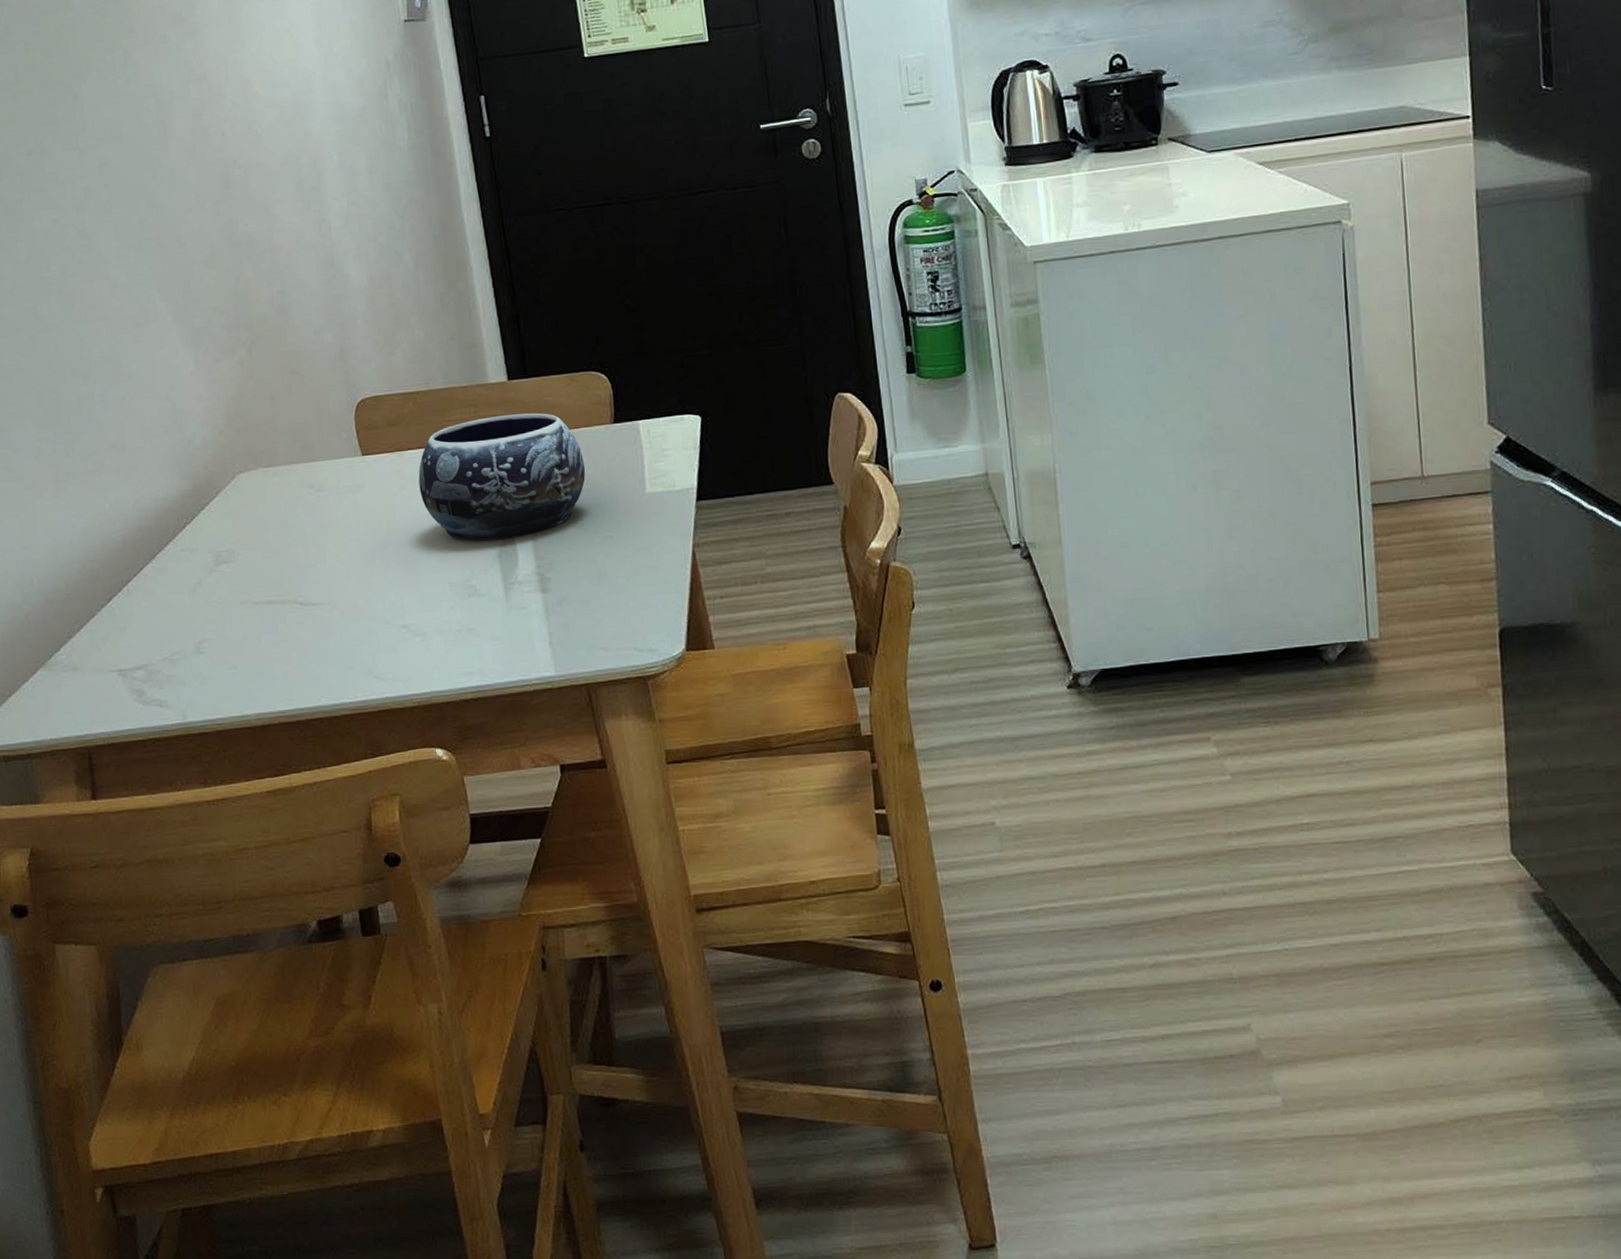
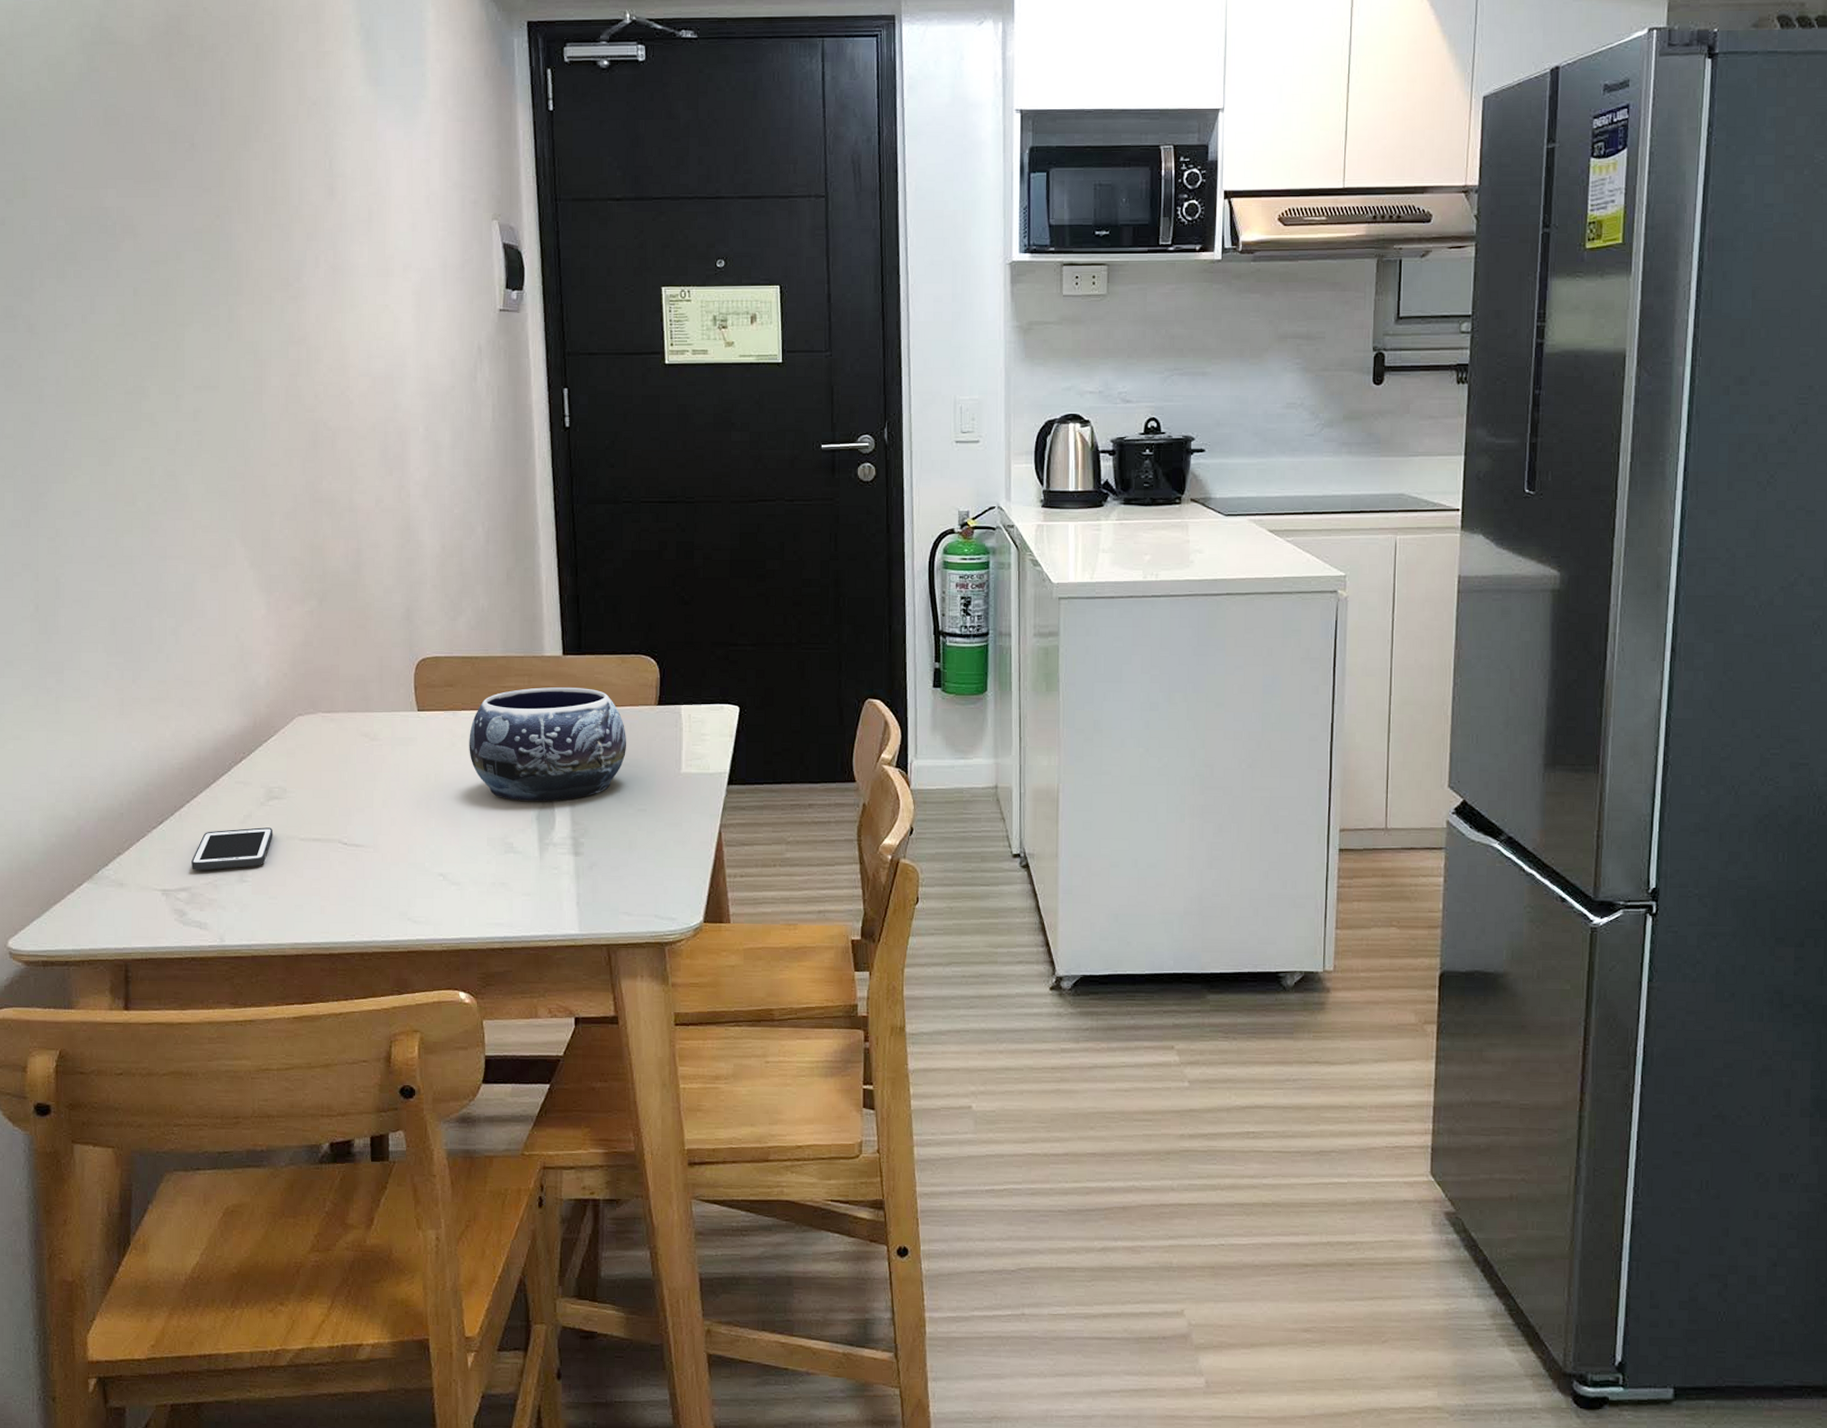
cell phone: none [145,594,226,647] -> present [191,827,273,871]

